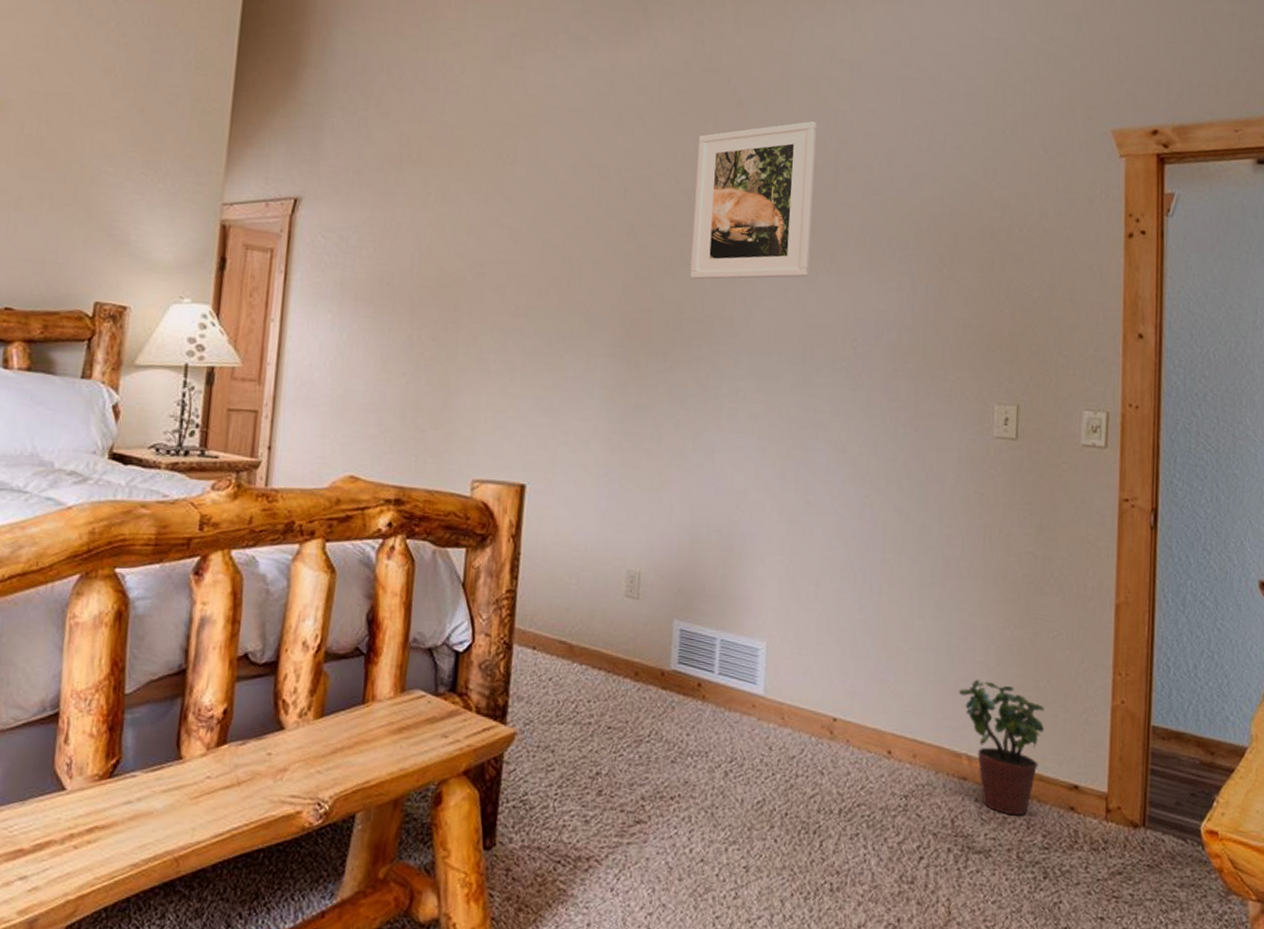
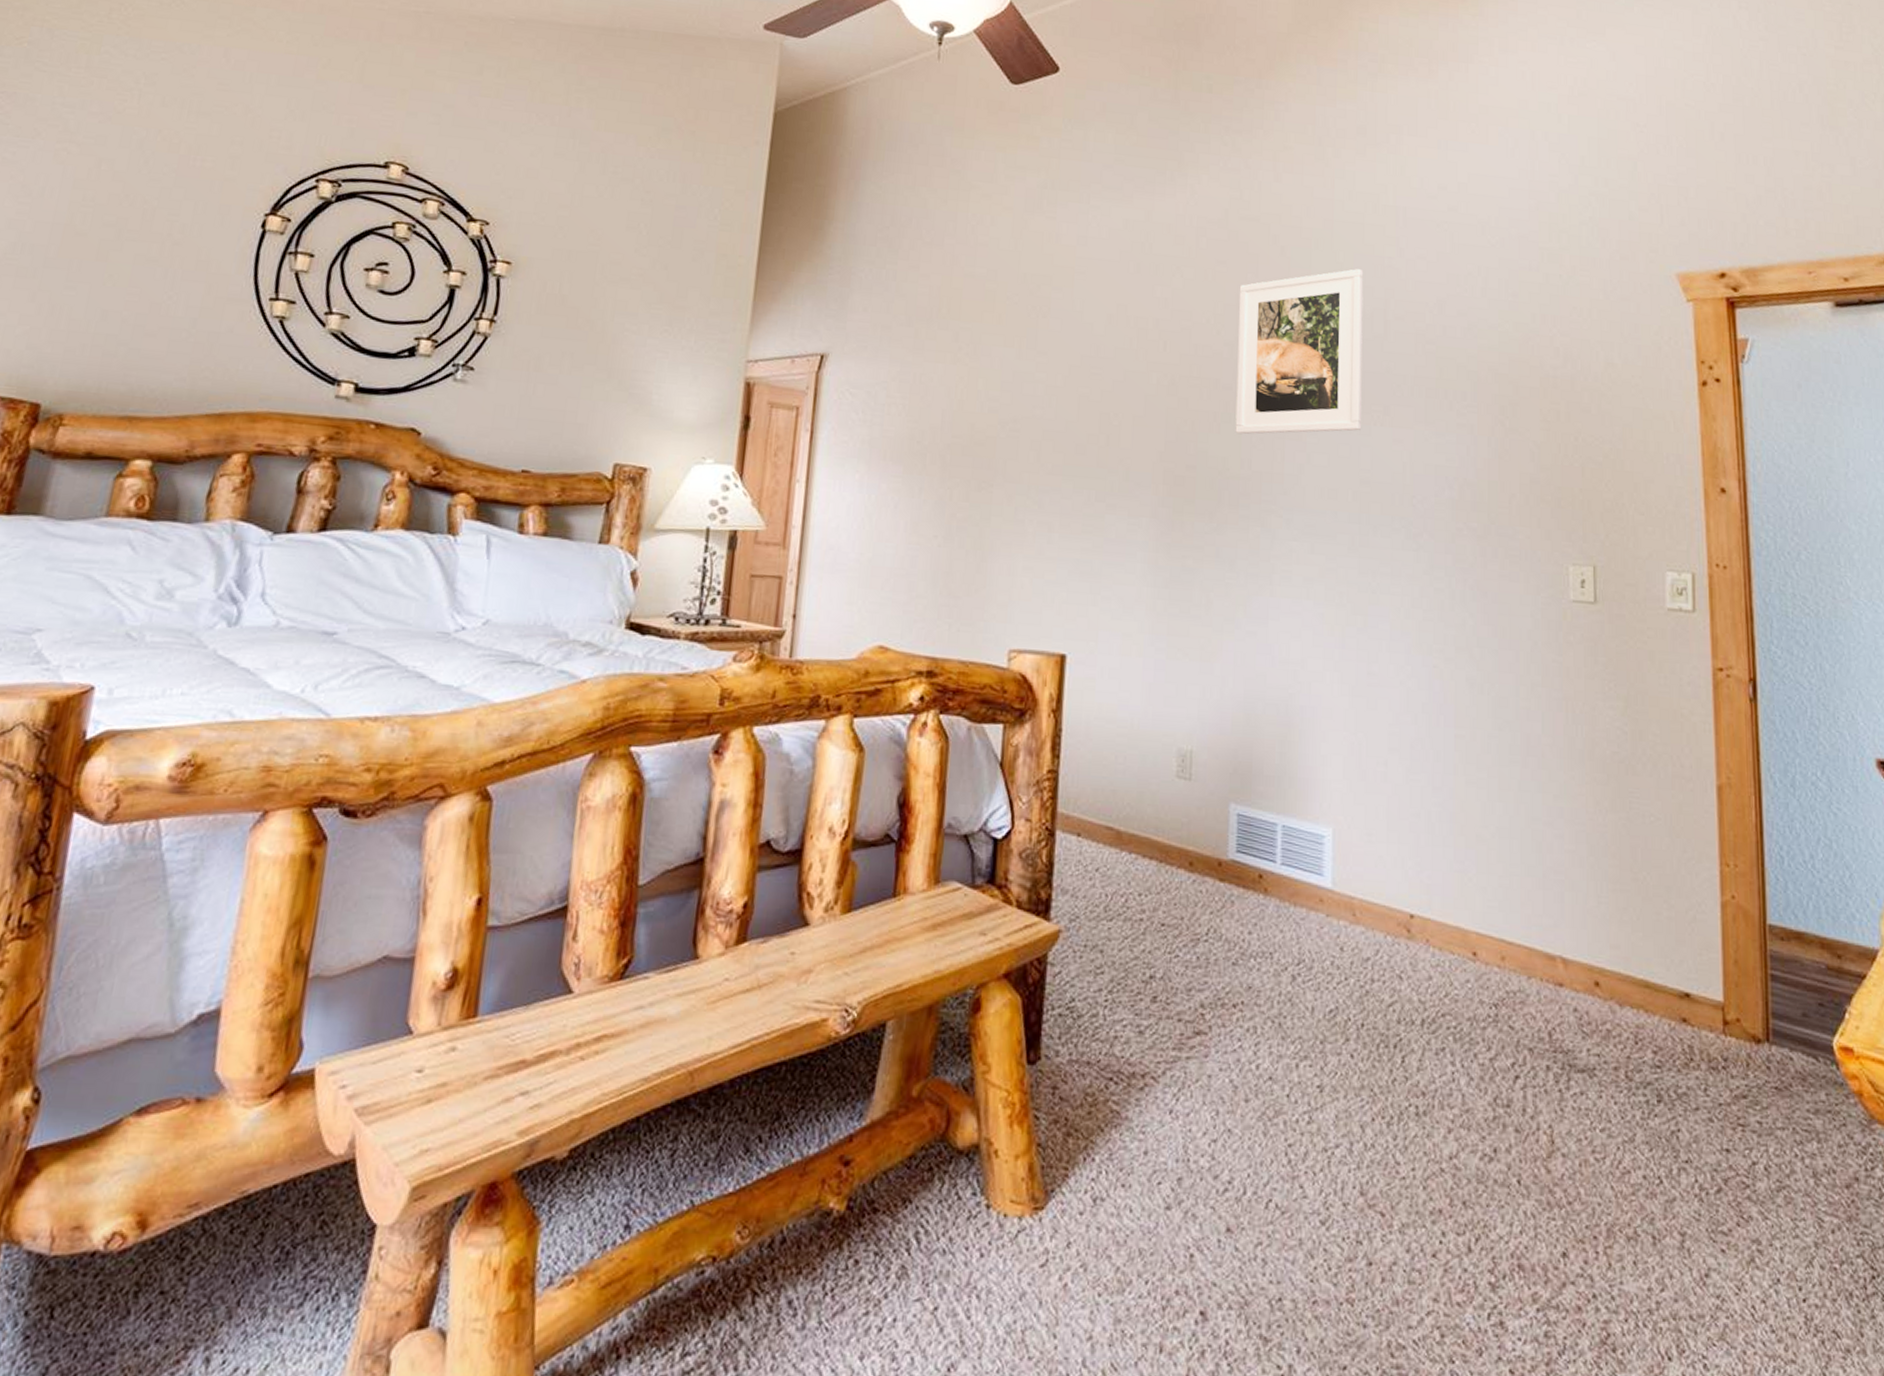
potted plant: present [958,679,1045,816] -> none [1548,870,1648,1029]

